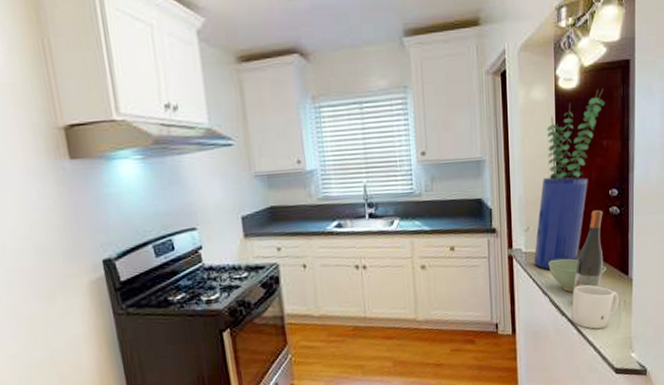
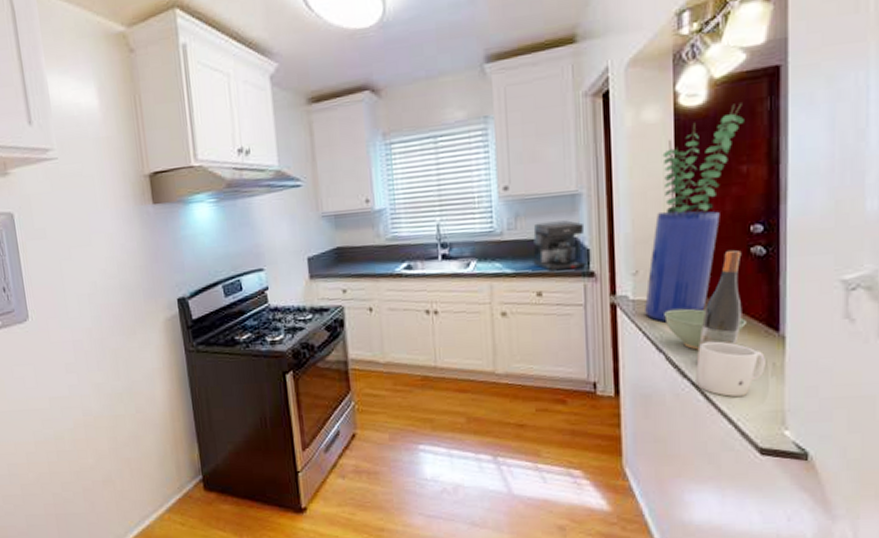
coffee maker: none [446,183,489,229] -> present [533,220,586,272]

